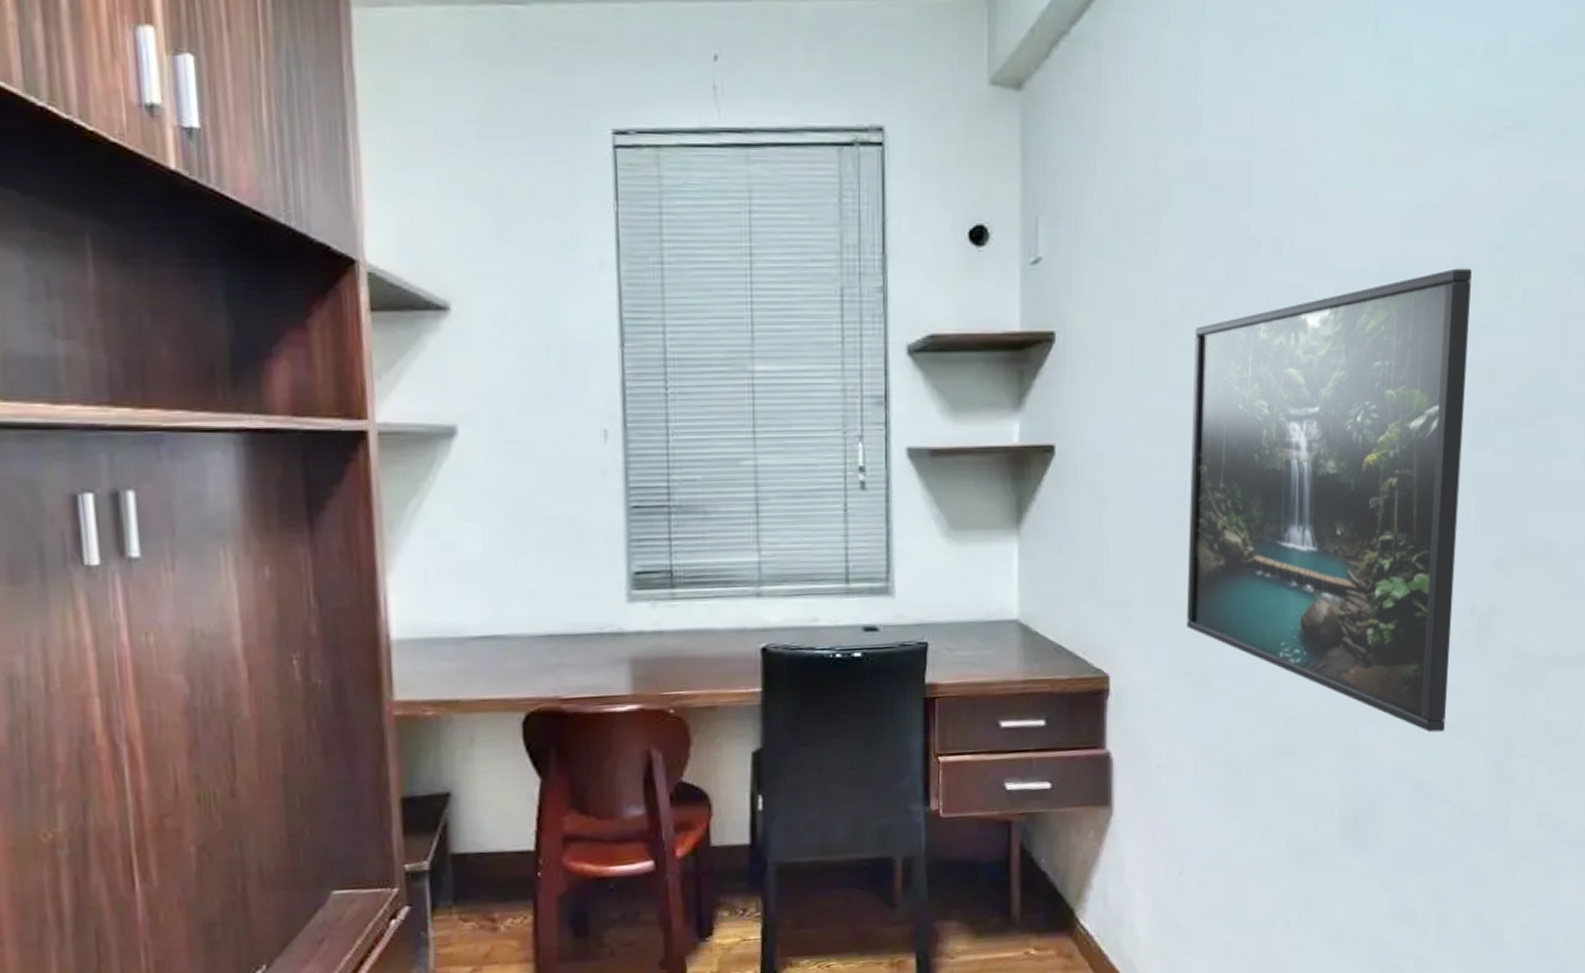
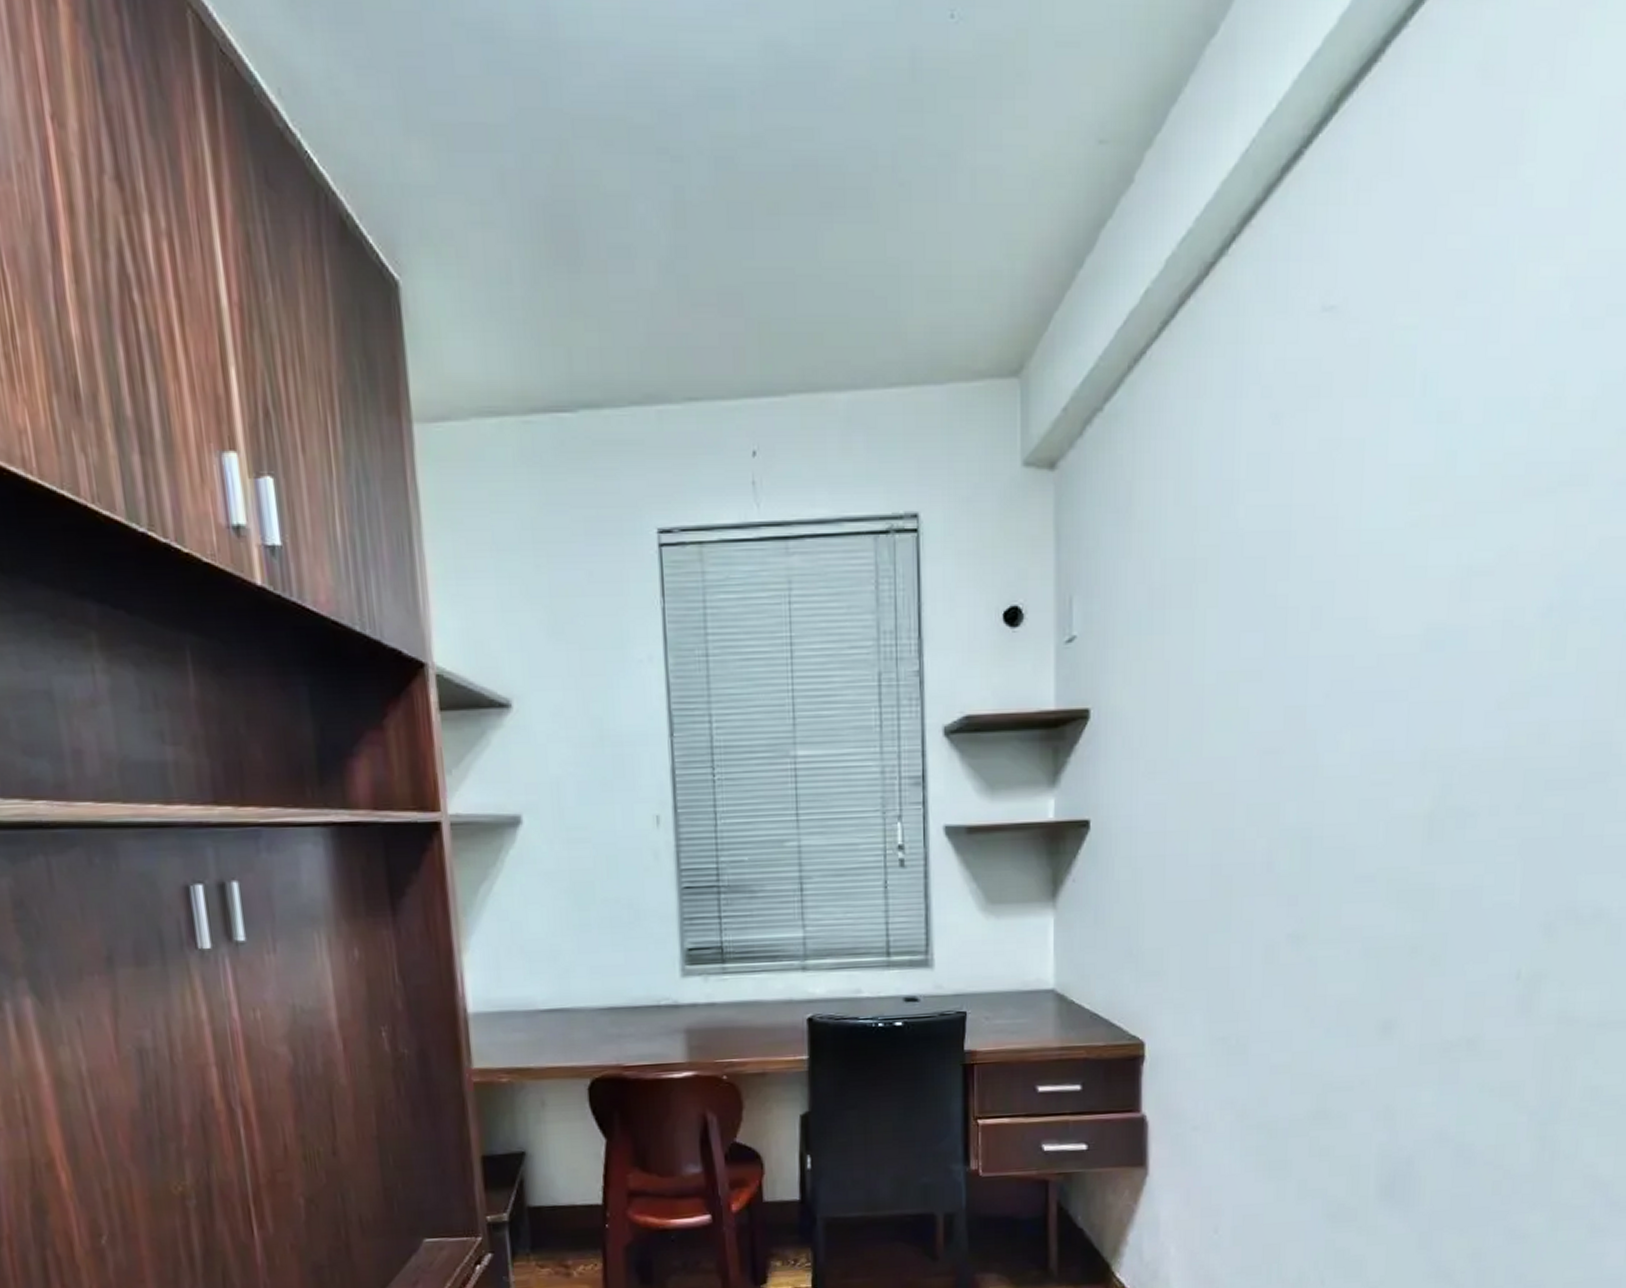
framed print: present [1187,268,1472,733] -> none [1222,630,1522,1097]

